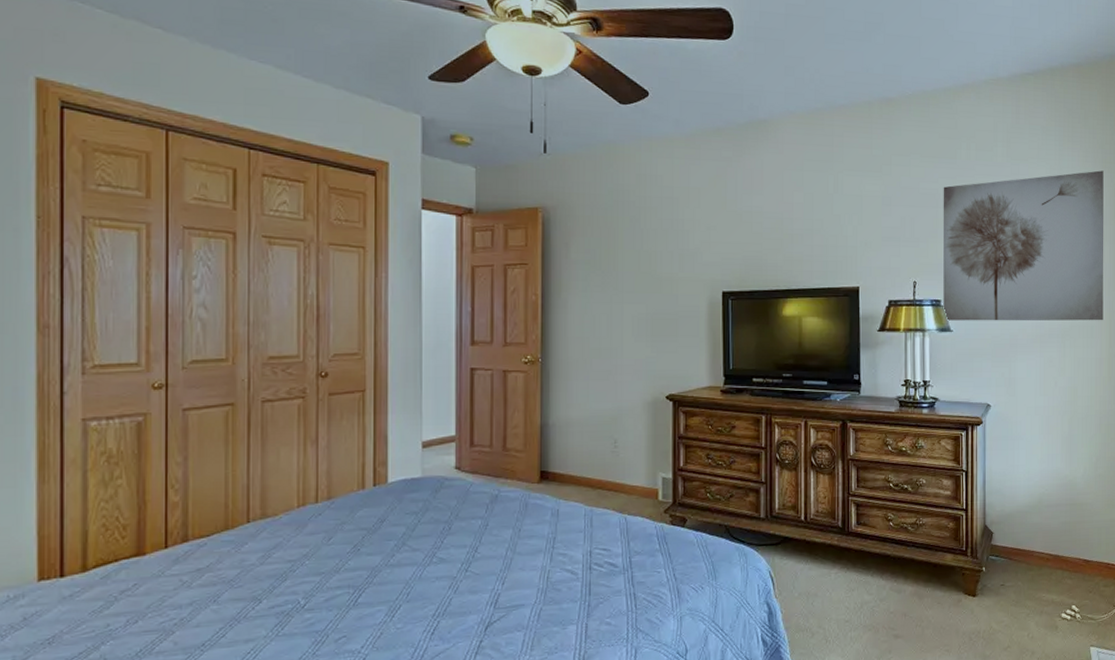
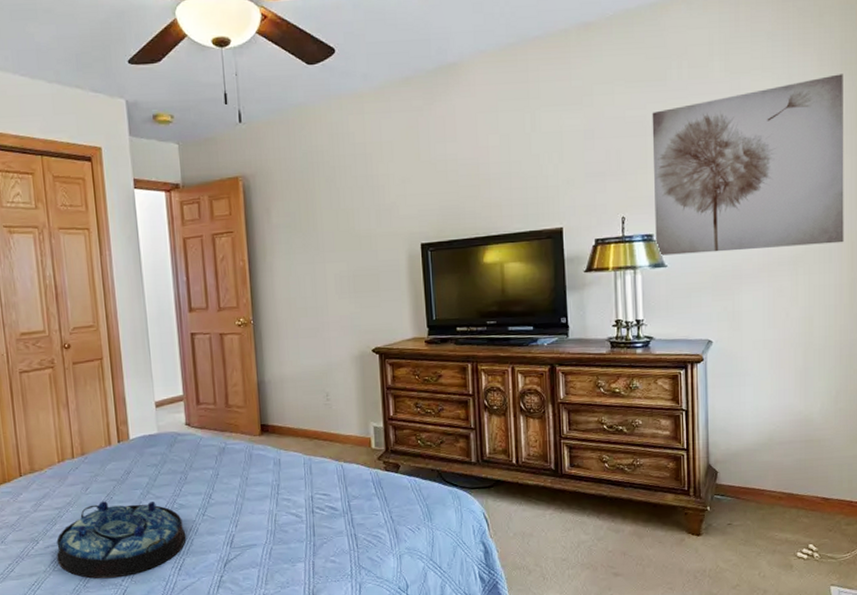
serving tray: none [283,553,444,645] -> present [56,501,187,579]

